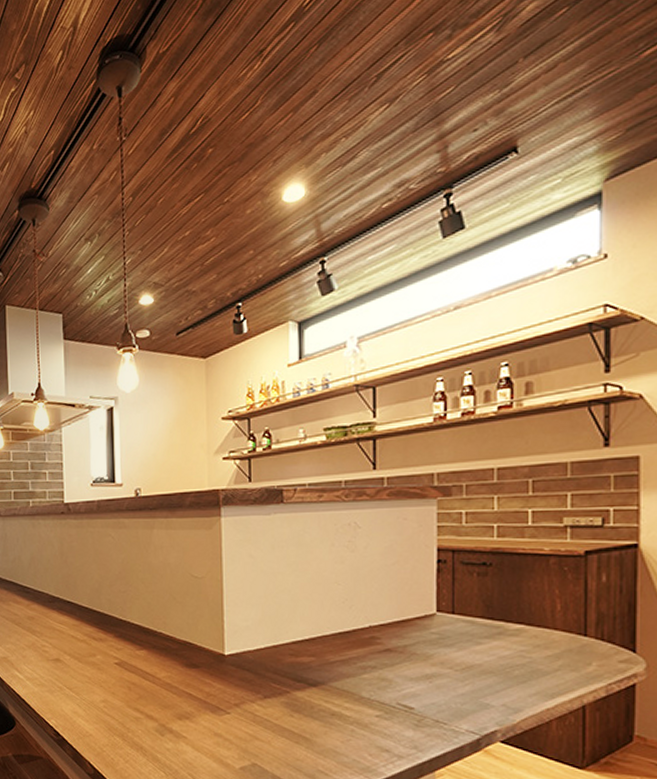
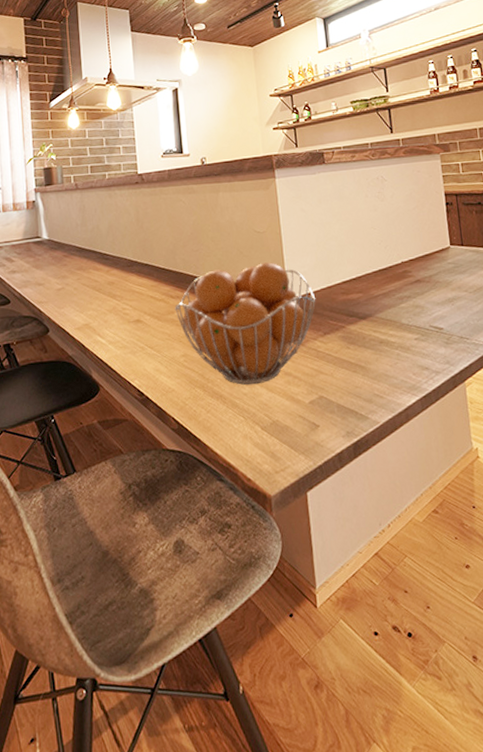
fruit basket: none [97,612,258,742] -> present [175,262,316,386]

